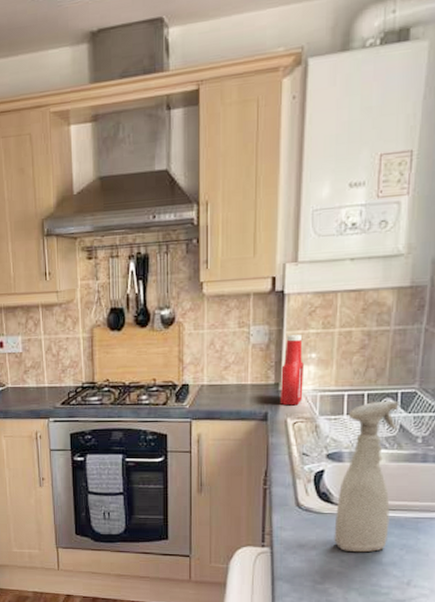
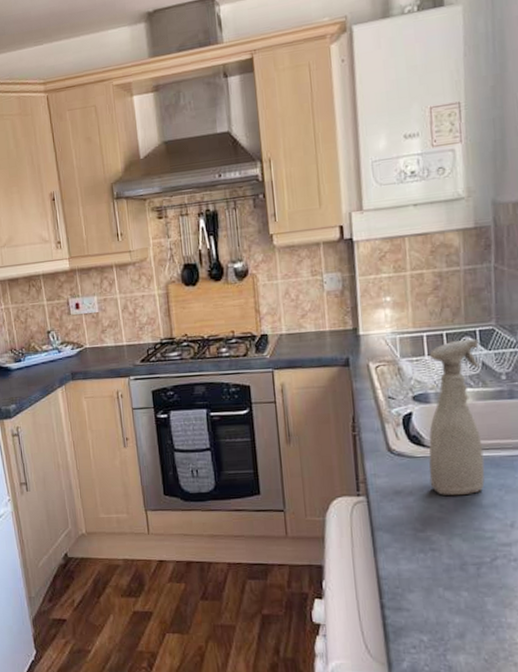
ketchup bottle: present [279,335,304,406] -> none [358,279,382,350]

